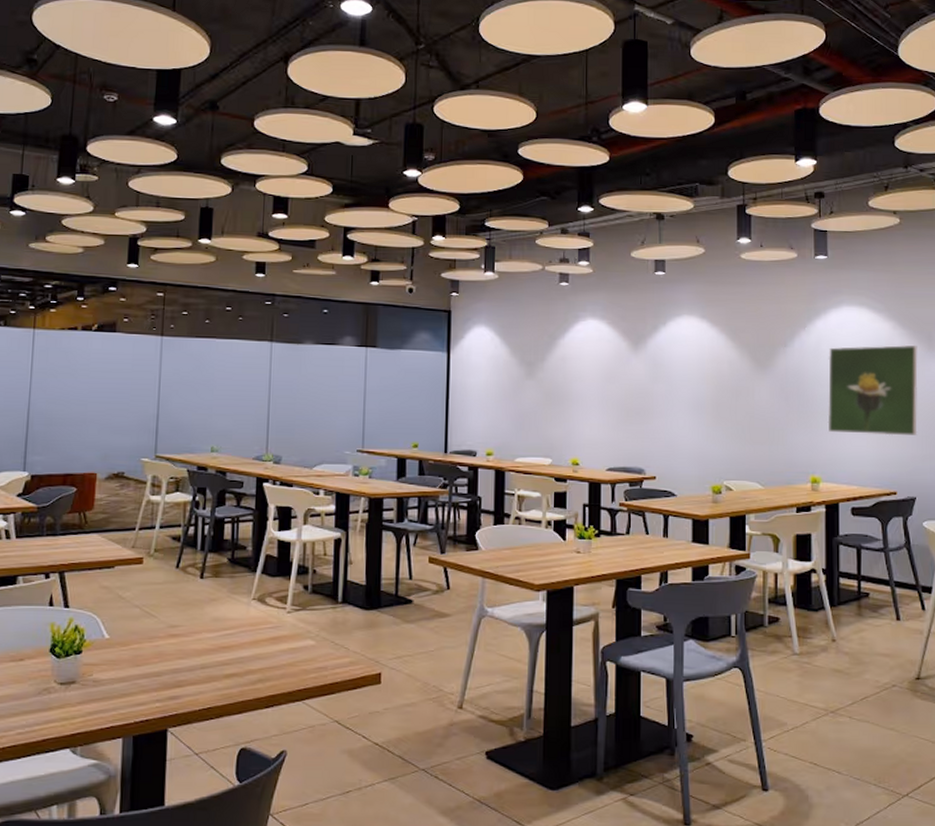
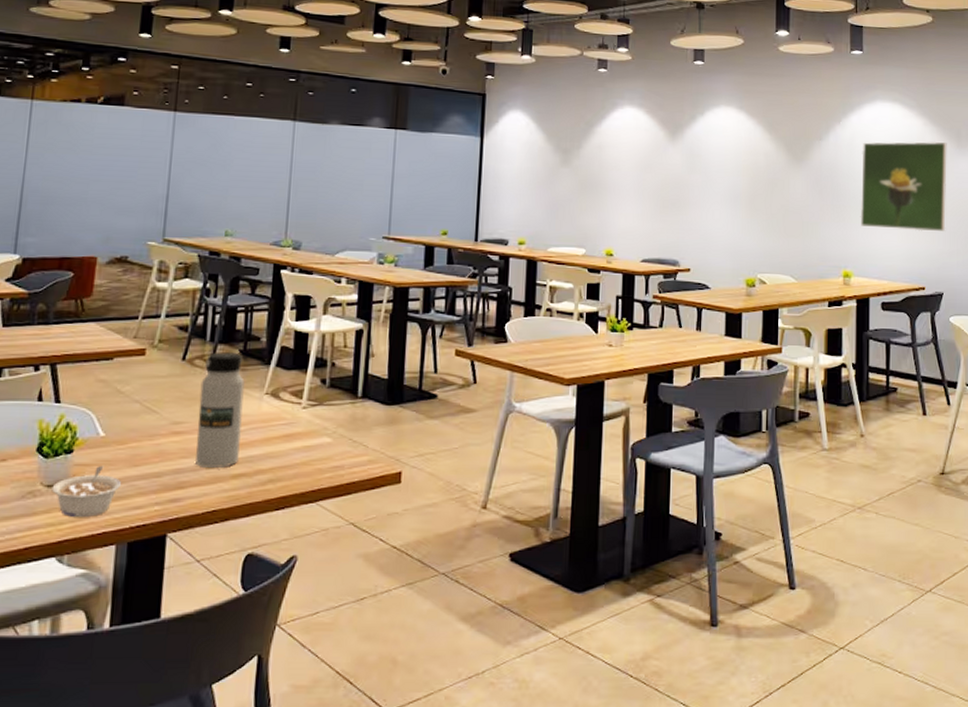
legume: none [64,666,125,712] -> present [51,466,121,517]
water bottle: none [191,560,233,668] -> present [195,352,245,468]

